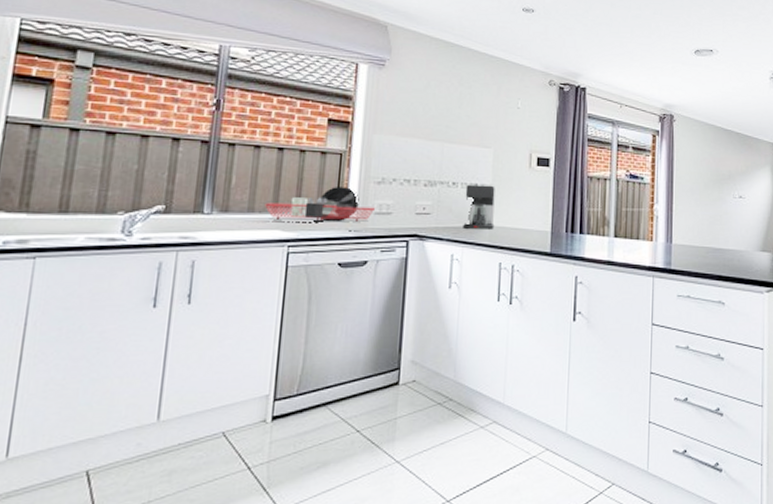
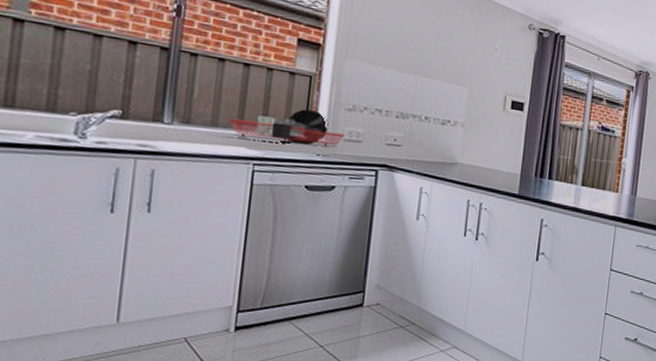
coffee maker: present [463,184,495,231] -> none [433,120,468,168]

